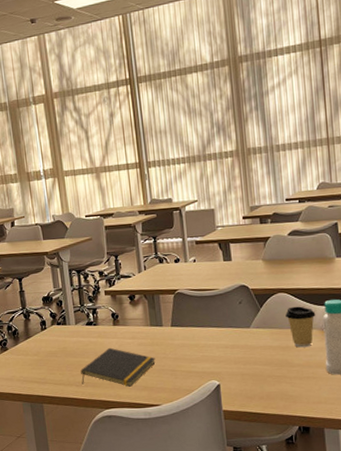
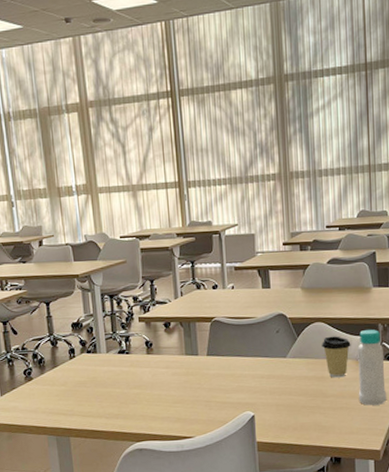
notepad: present [80,347,156,387] -> none [111,377,190,419]

